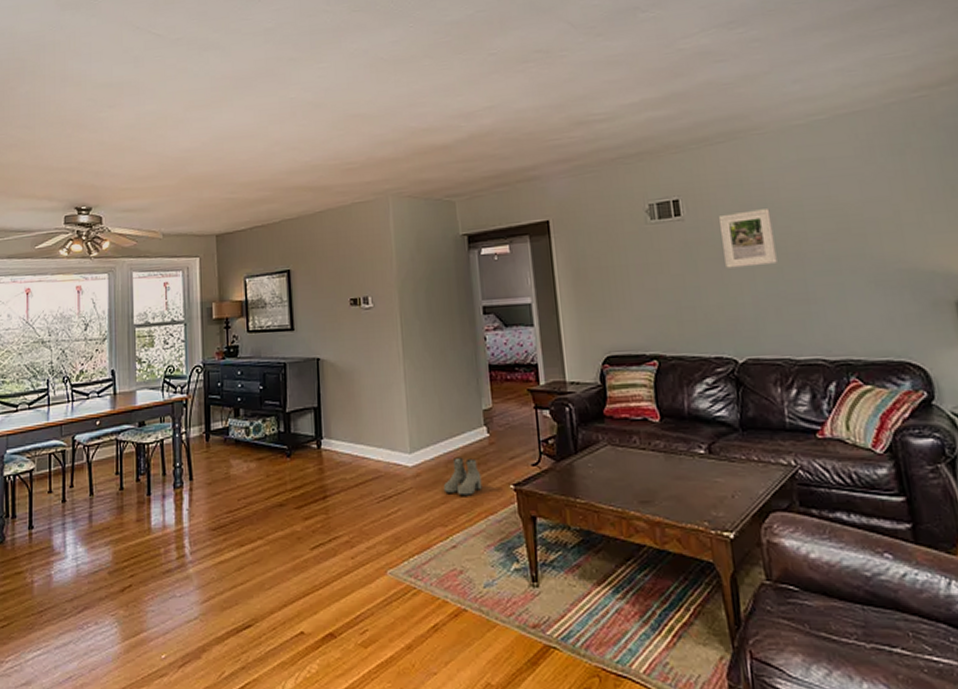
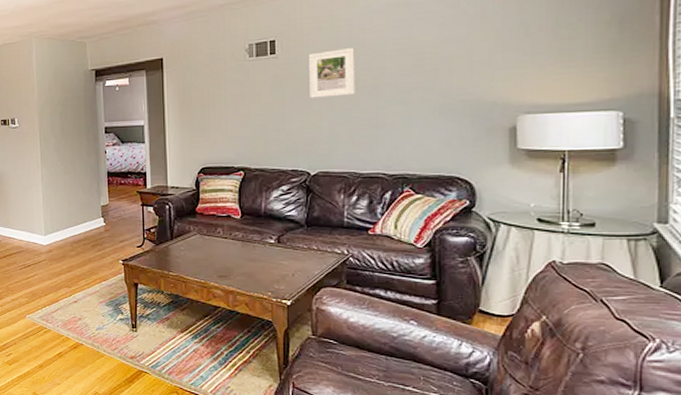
boots: present [443,457,482,496] -> none [69,239,98,267]

